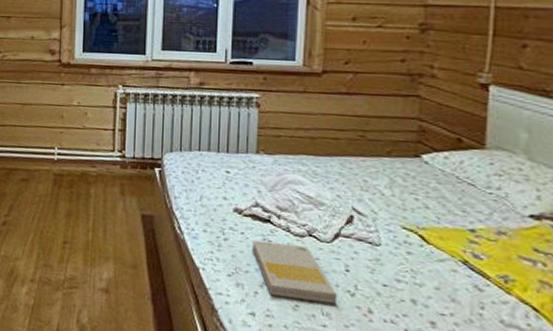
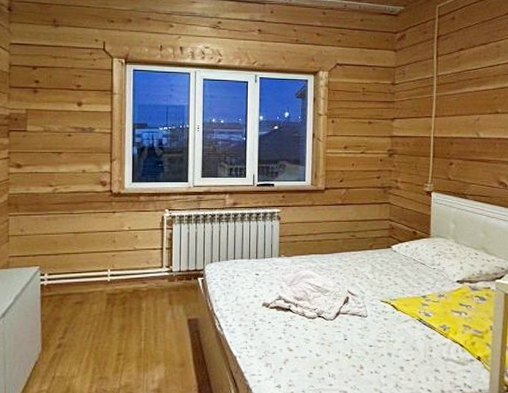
book: present [253,240,338,304] -> none [278,326,339,369]

